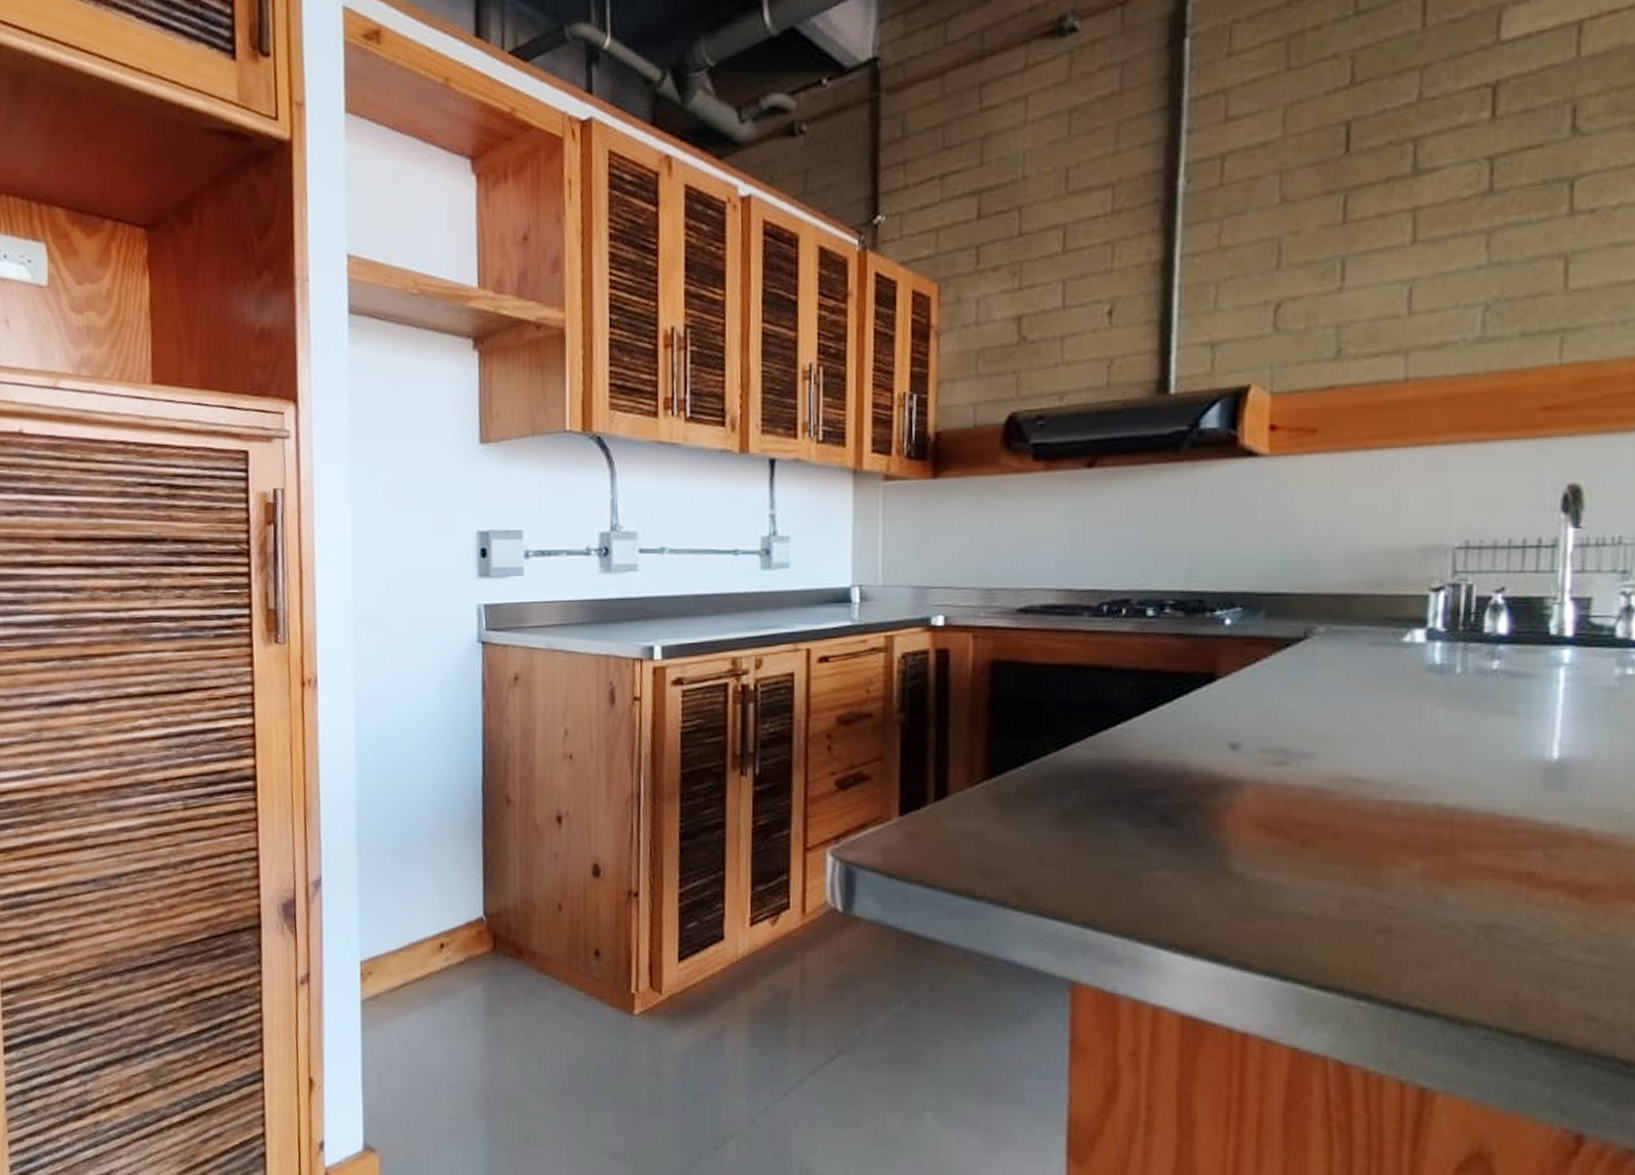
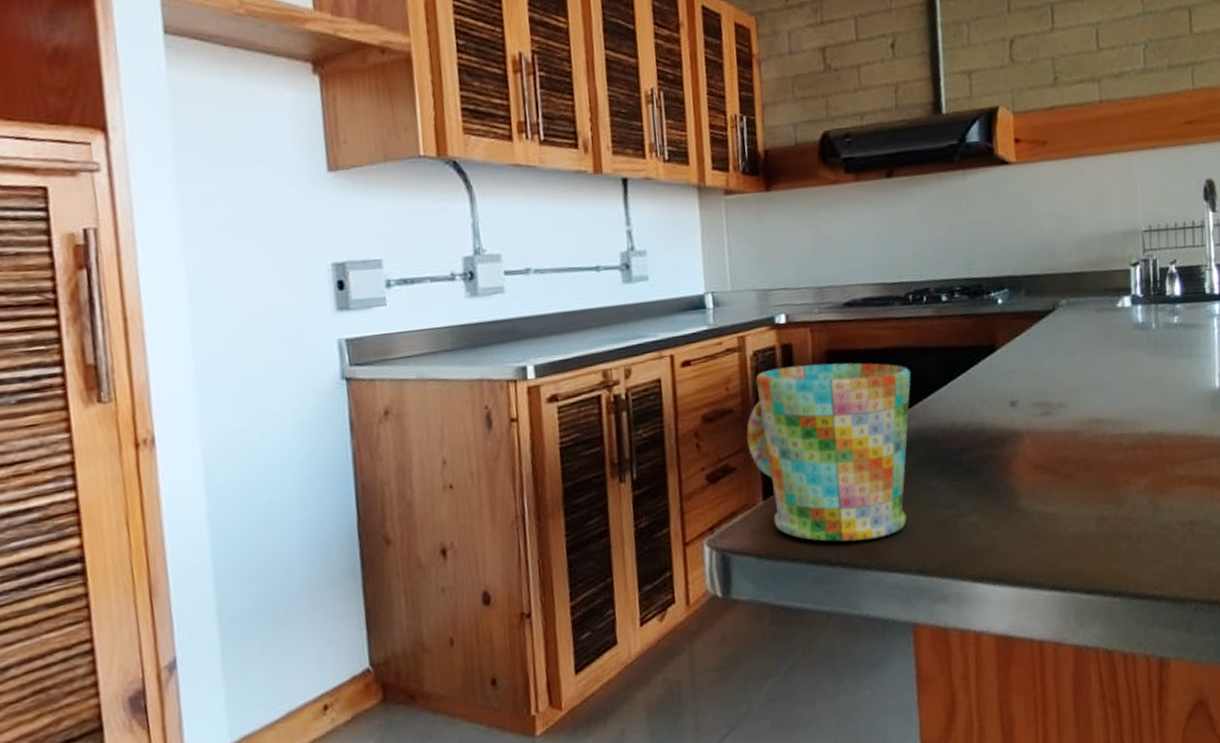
mug: none [886,673,1096,878] -> present [746,362,911,542]

